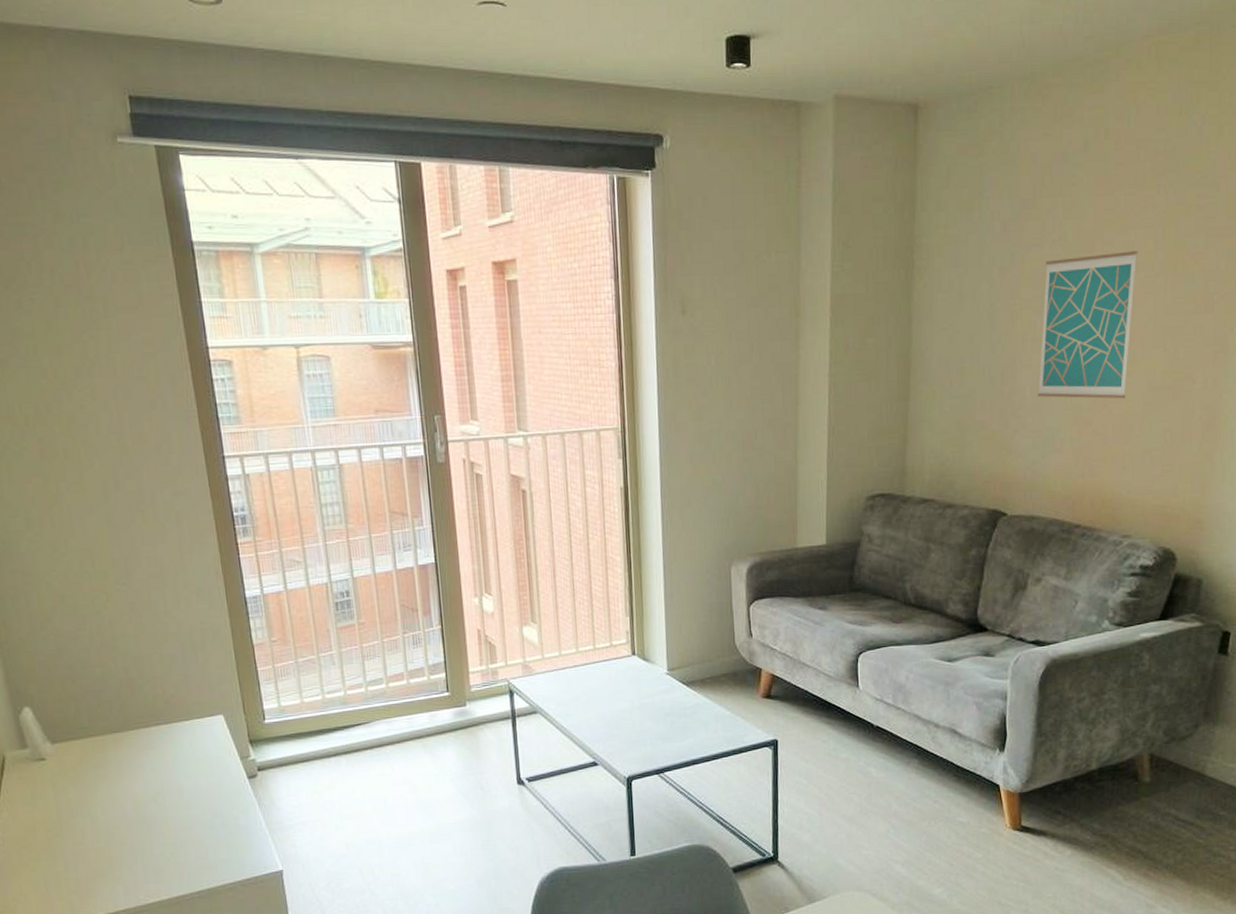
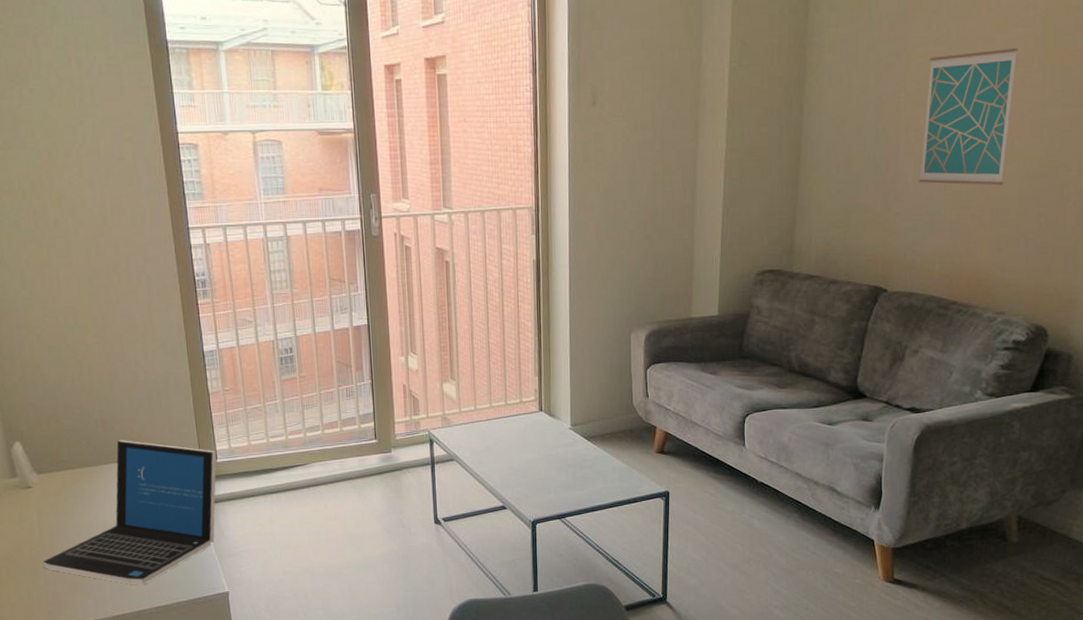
laptop: none [61,701,265,867] -> present [42,440,217,585]

